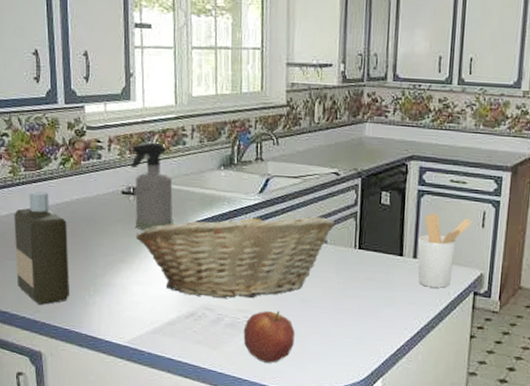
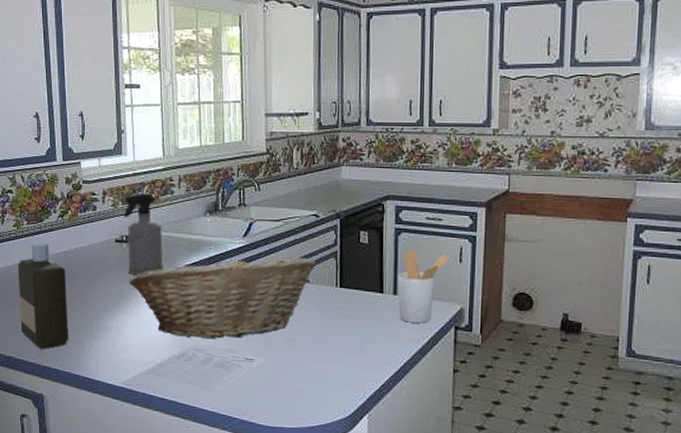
apple: present [243,311,295,363] -> none [232,350,281,401]

